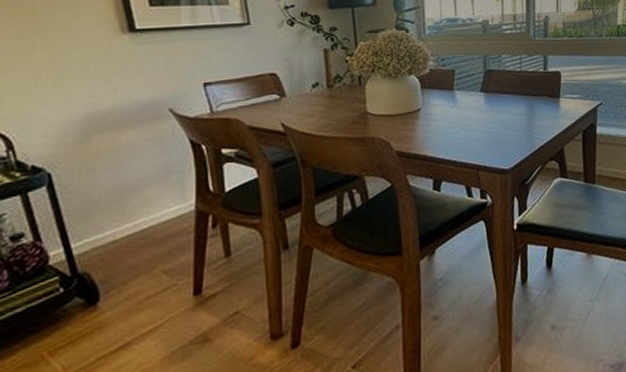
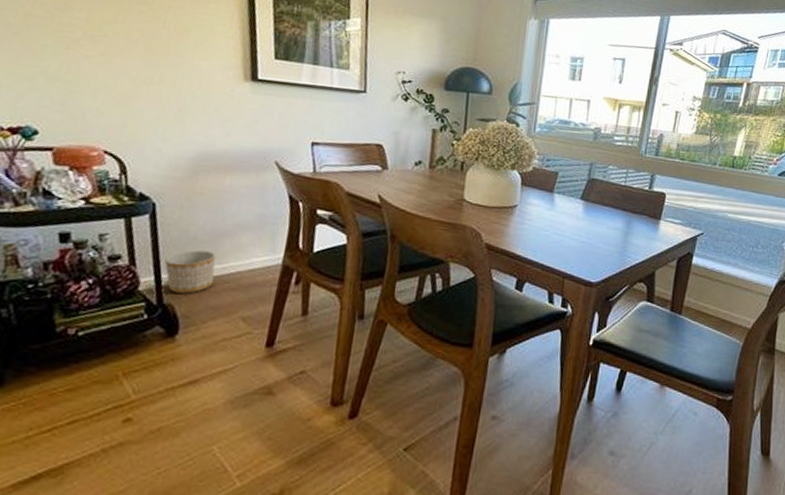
planter: none [71,211,128,261] -> present [164,250,216,294]

